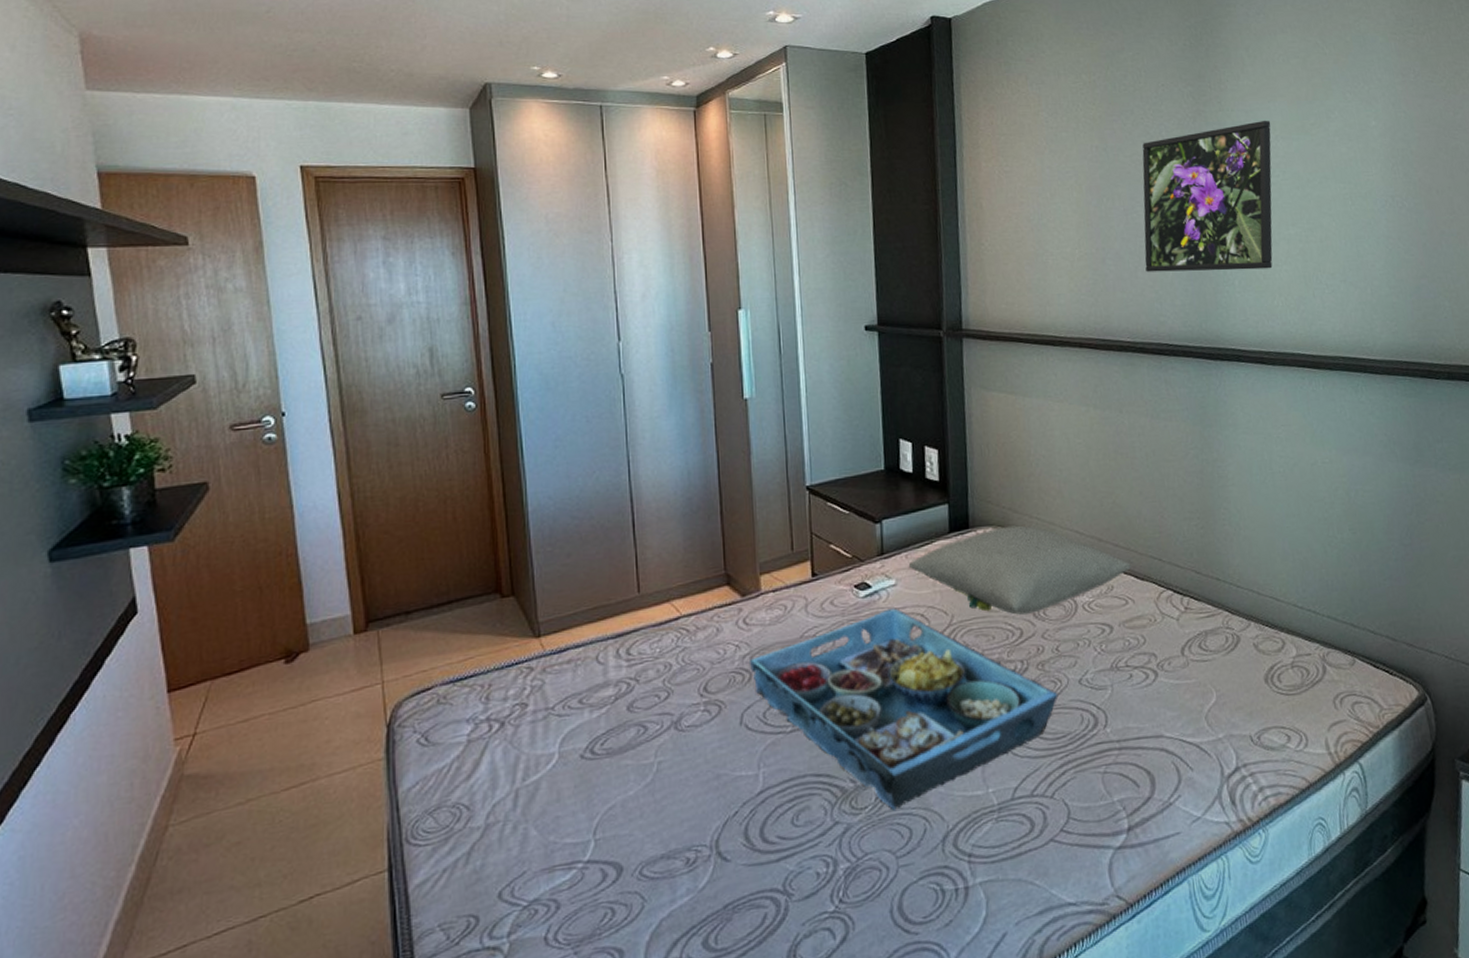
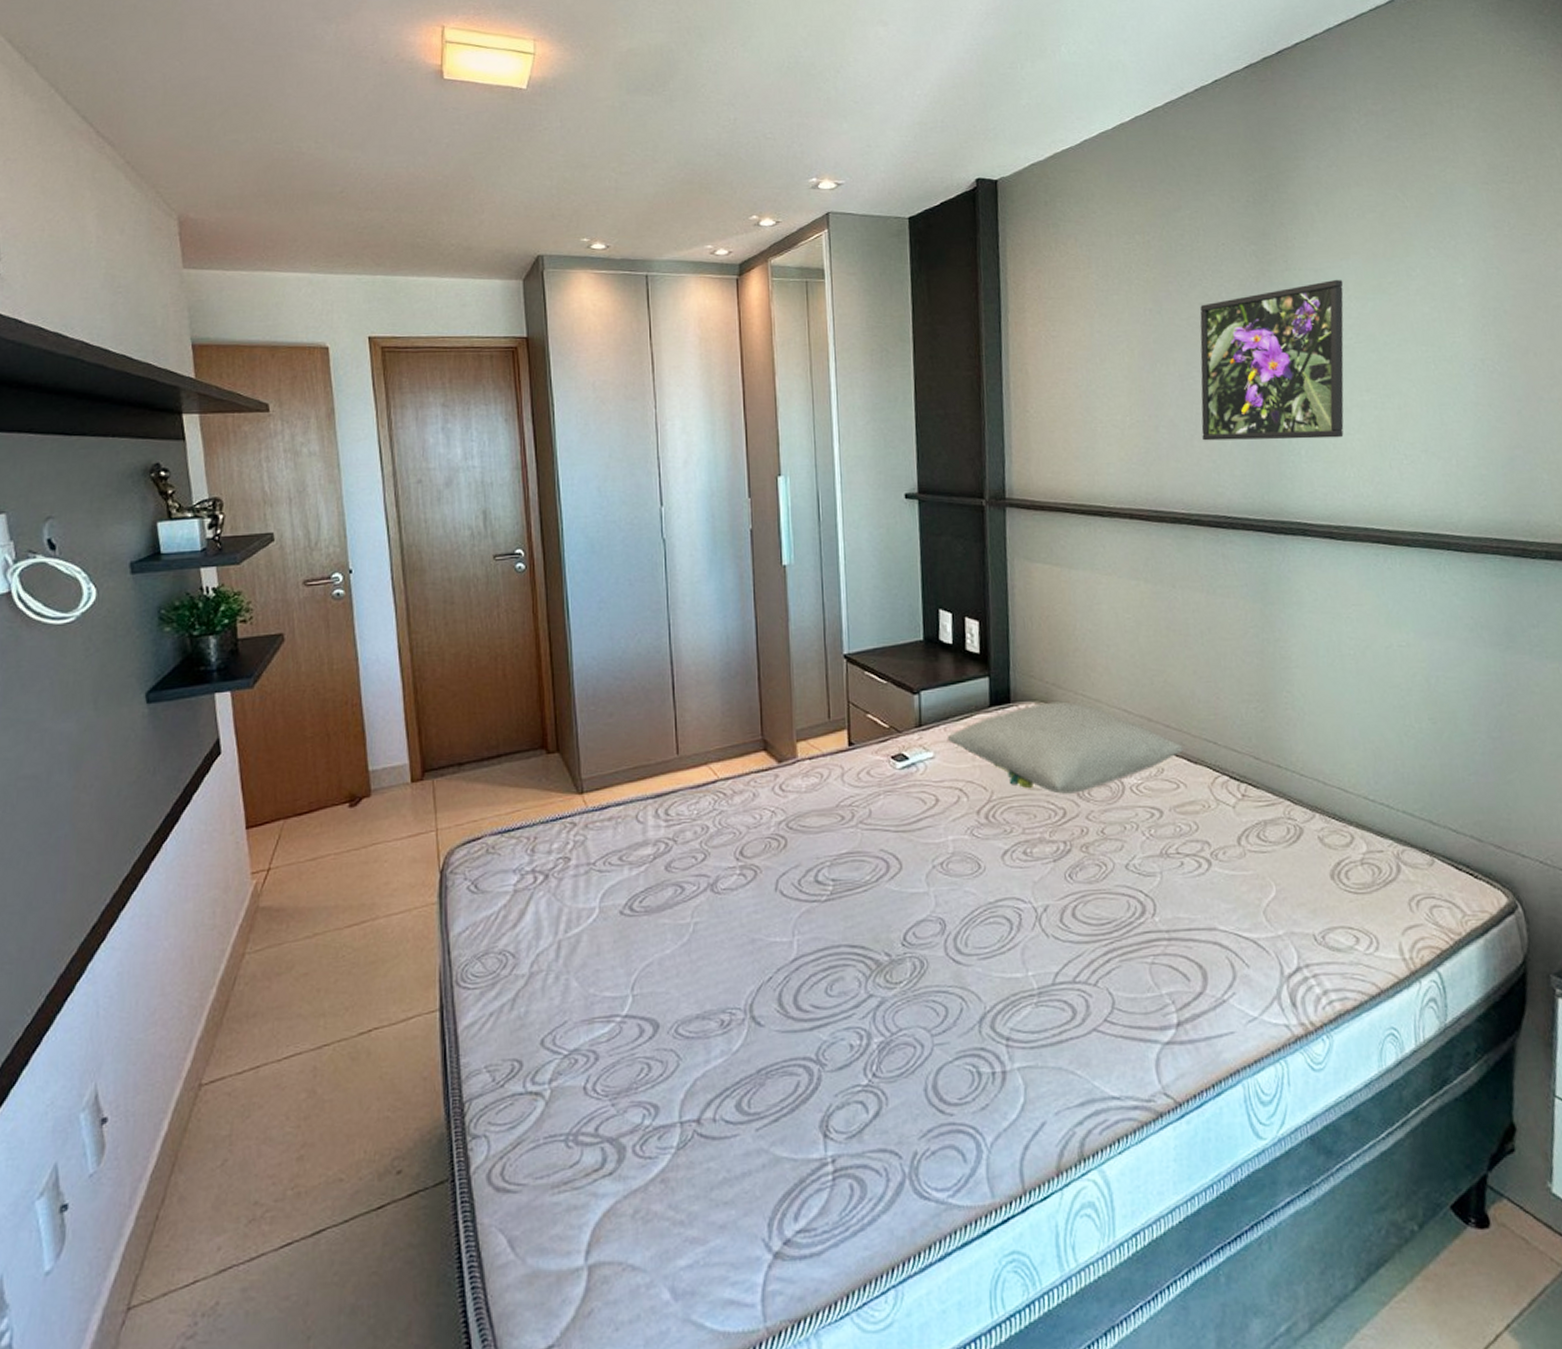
serving tray: present [748,608,1059,810] -> none [784,781,1103,987]

